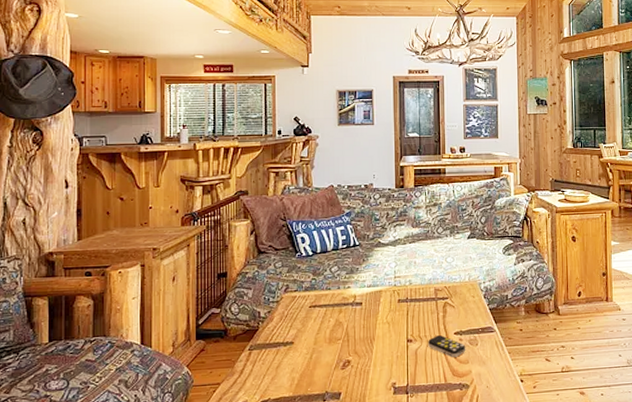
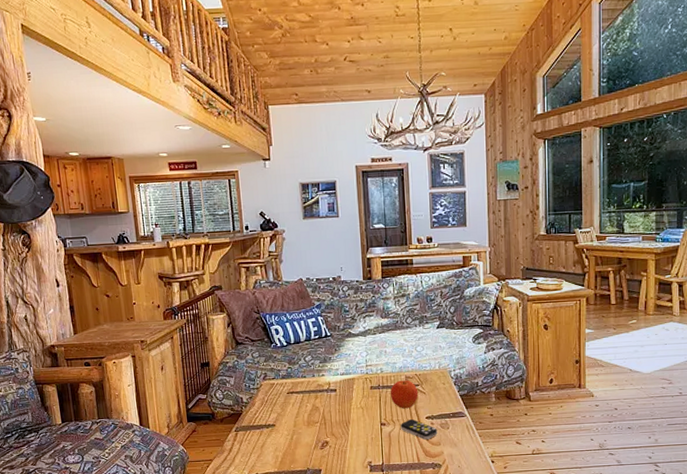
fruit: none [418,292,447,324] -> present [390,380,419,409]

